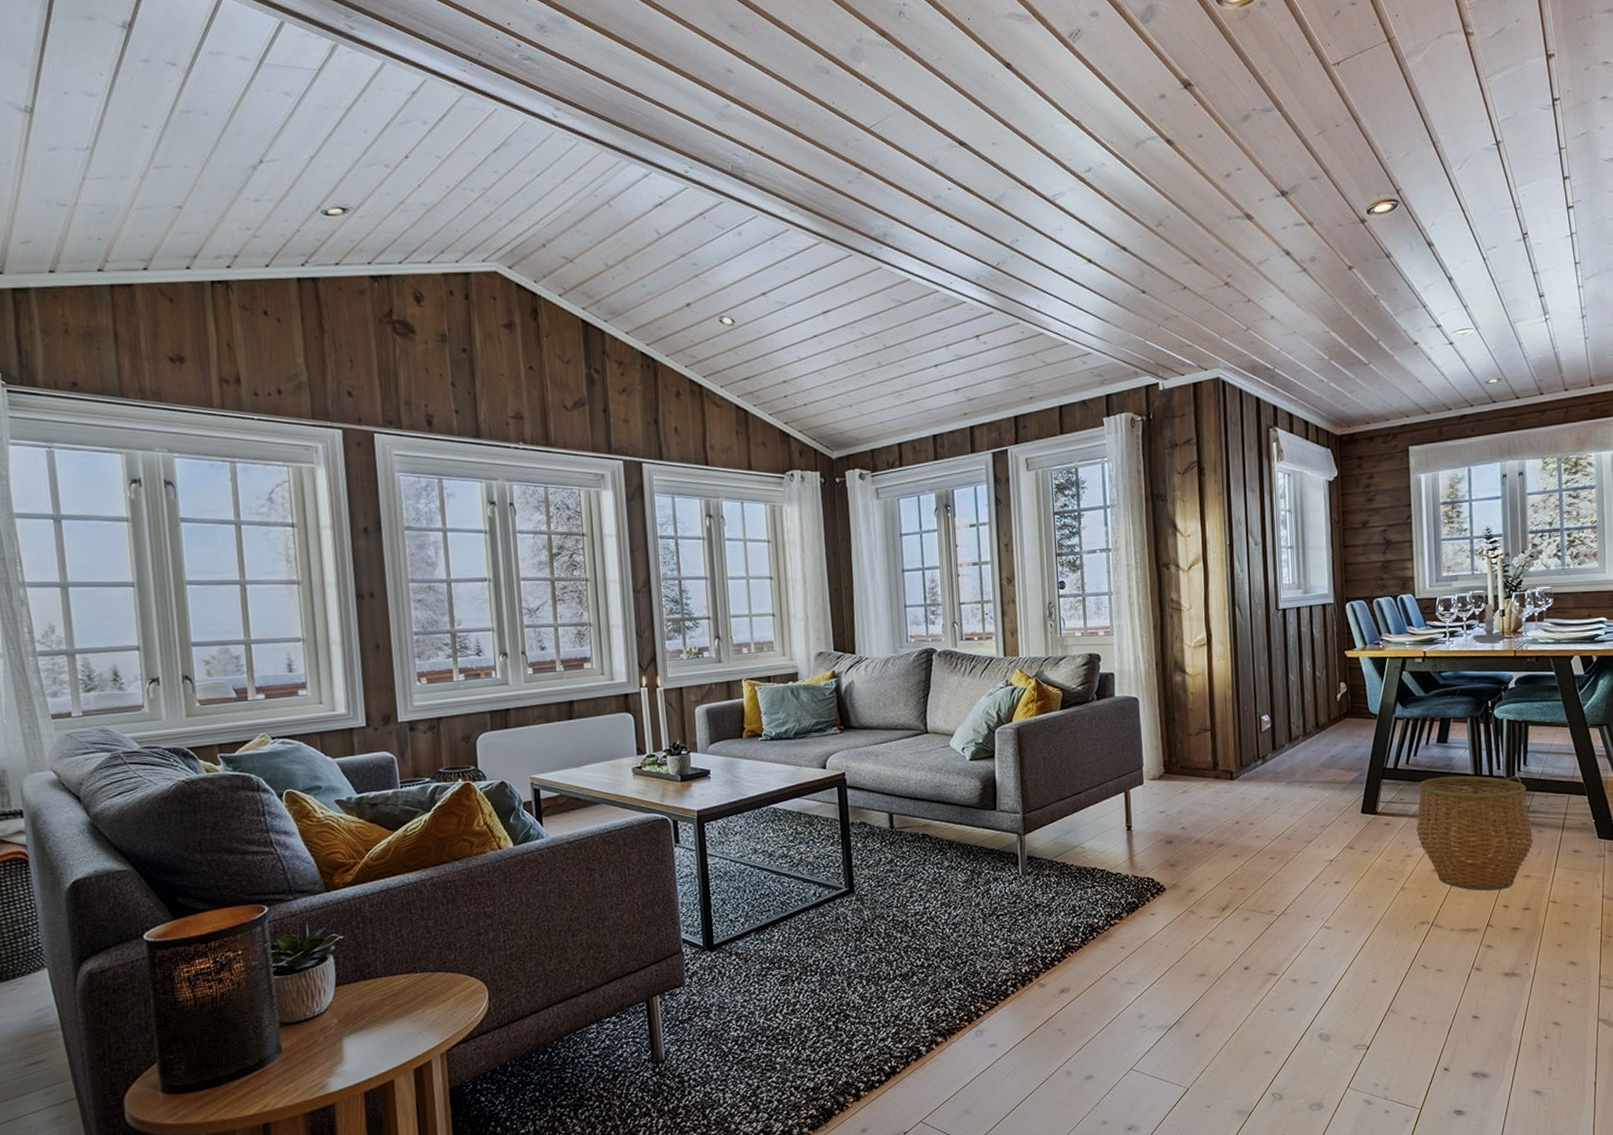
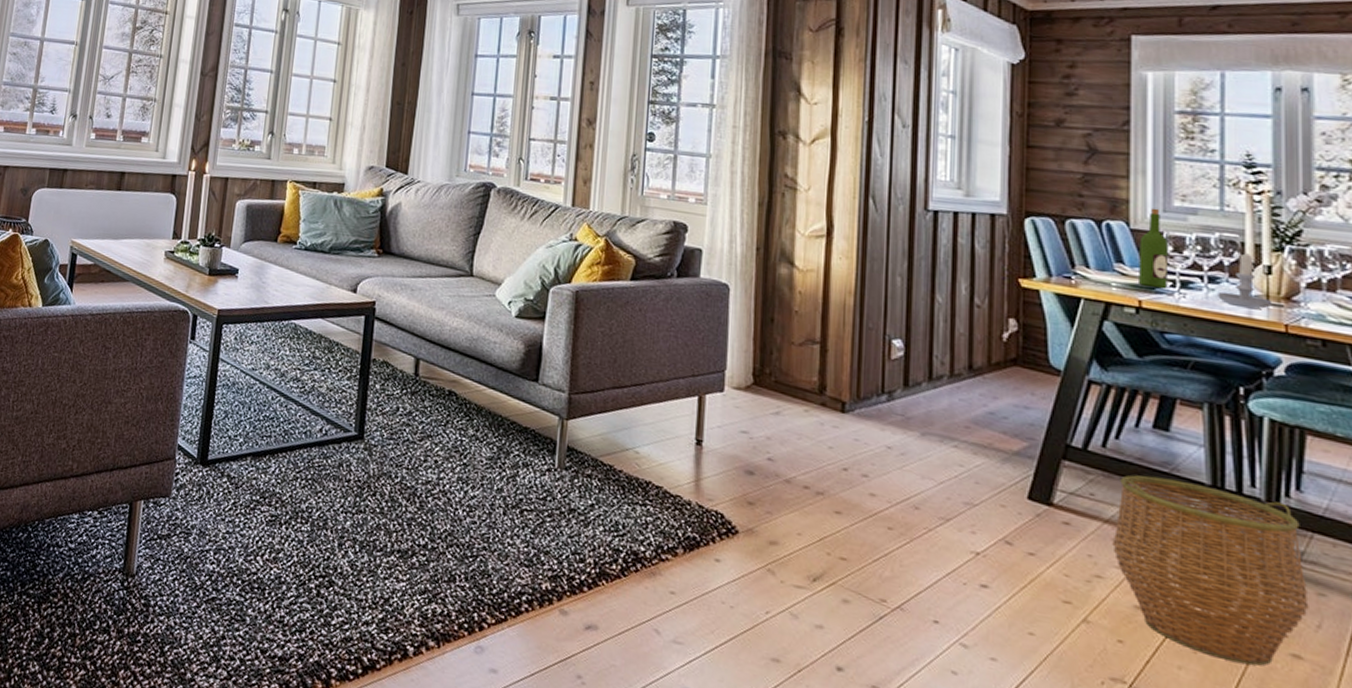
wine bottle: none [1422,580,1442,641] -> present [1139,208,1169,289]

